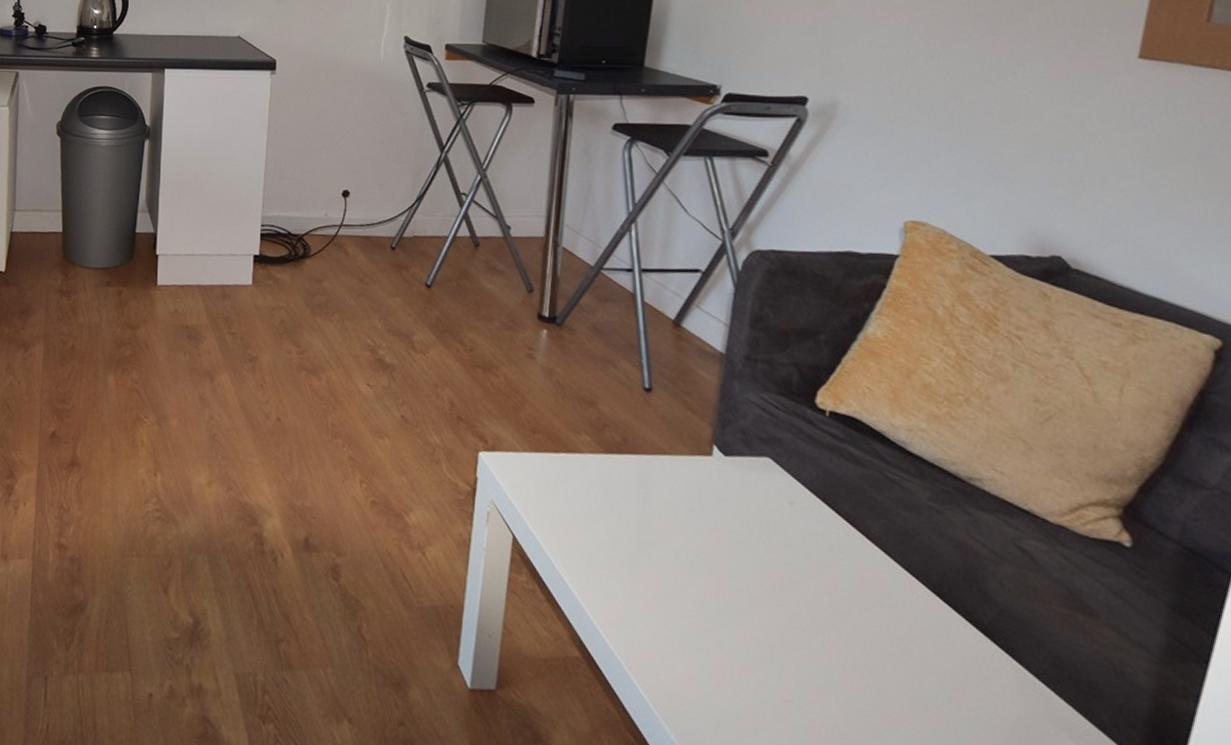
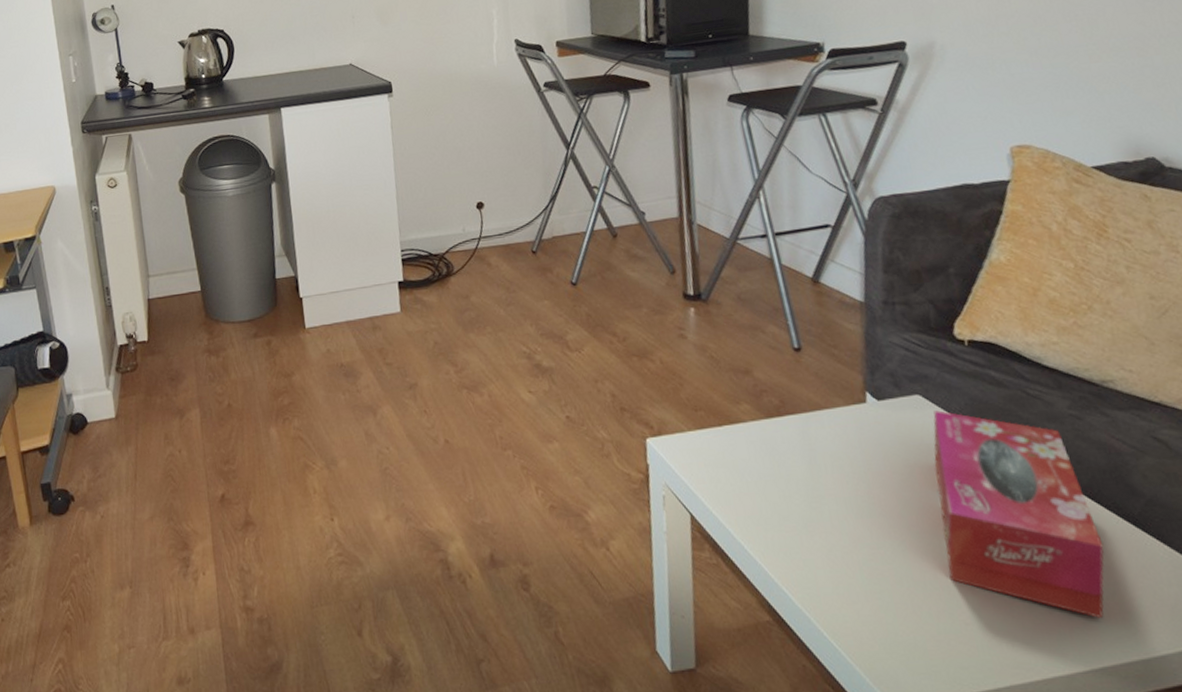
tissue box: none [774,477,946,722] -> present [933,410,1104,618]

